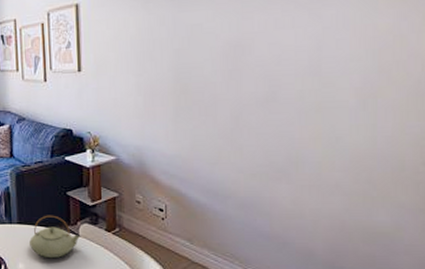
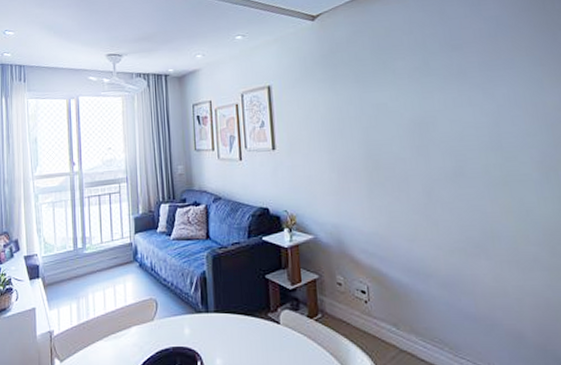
teapot: present [29,215,81,259] -> none [227,301,282,352]

